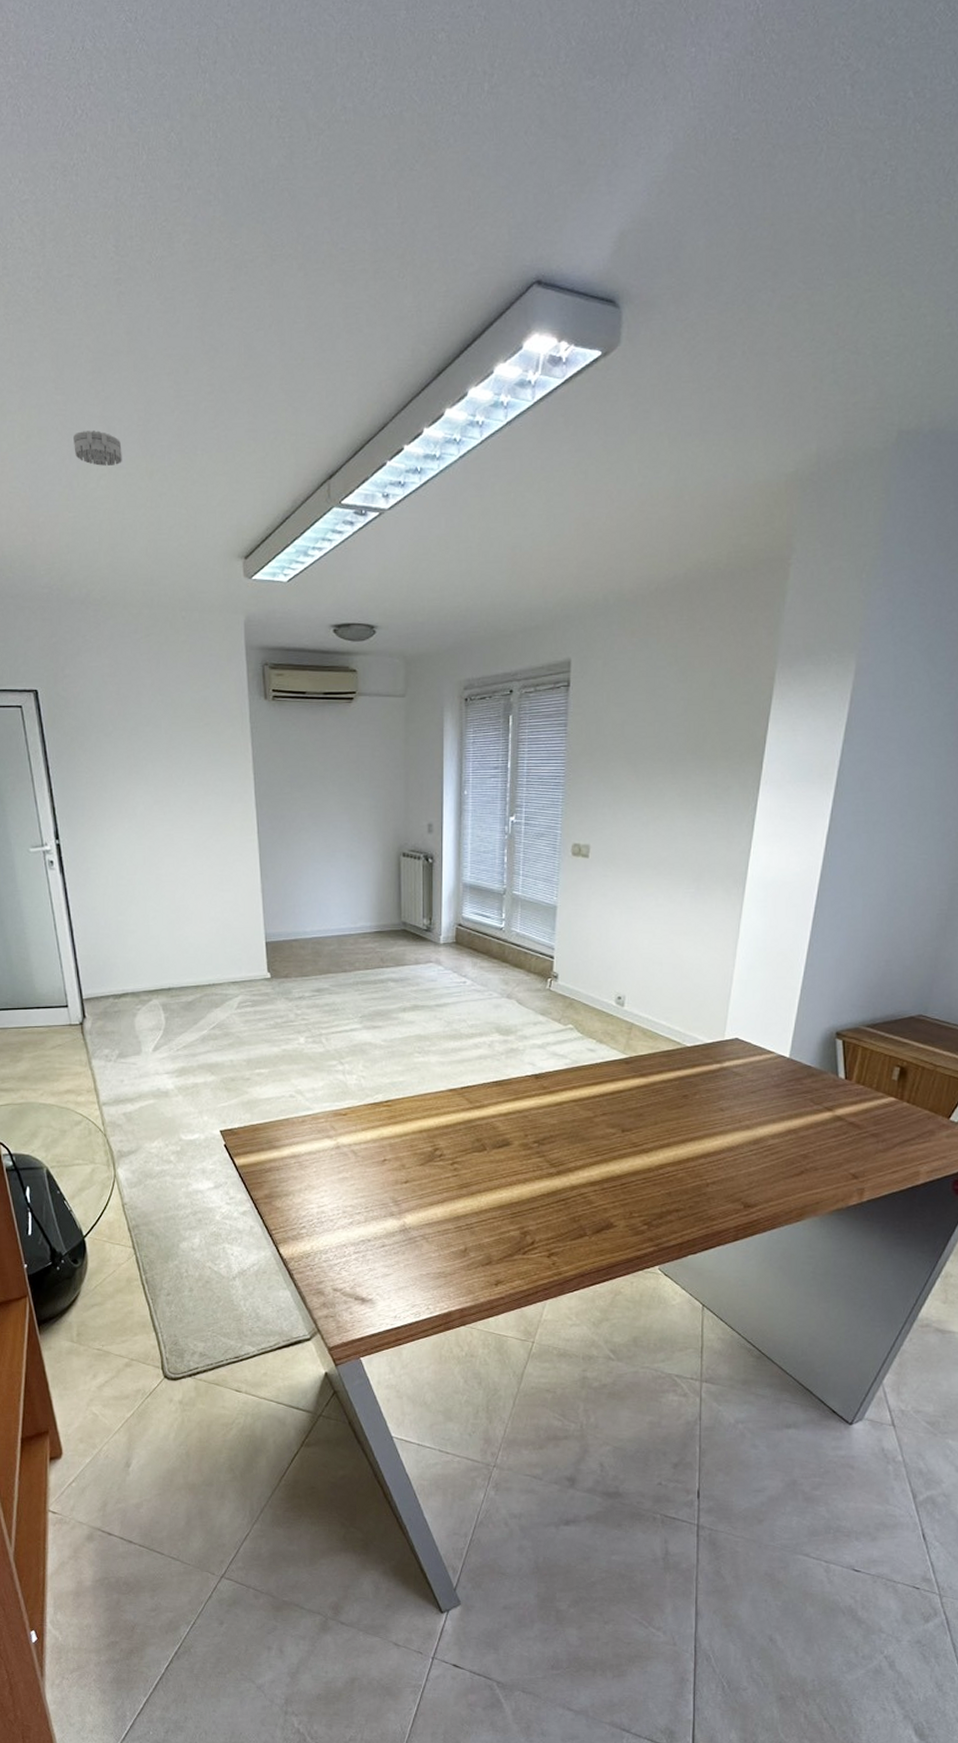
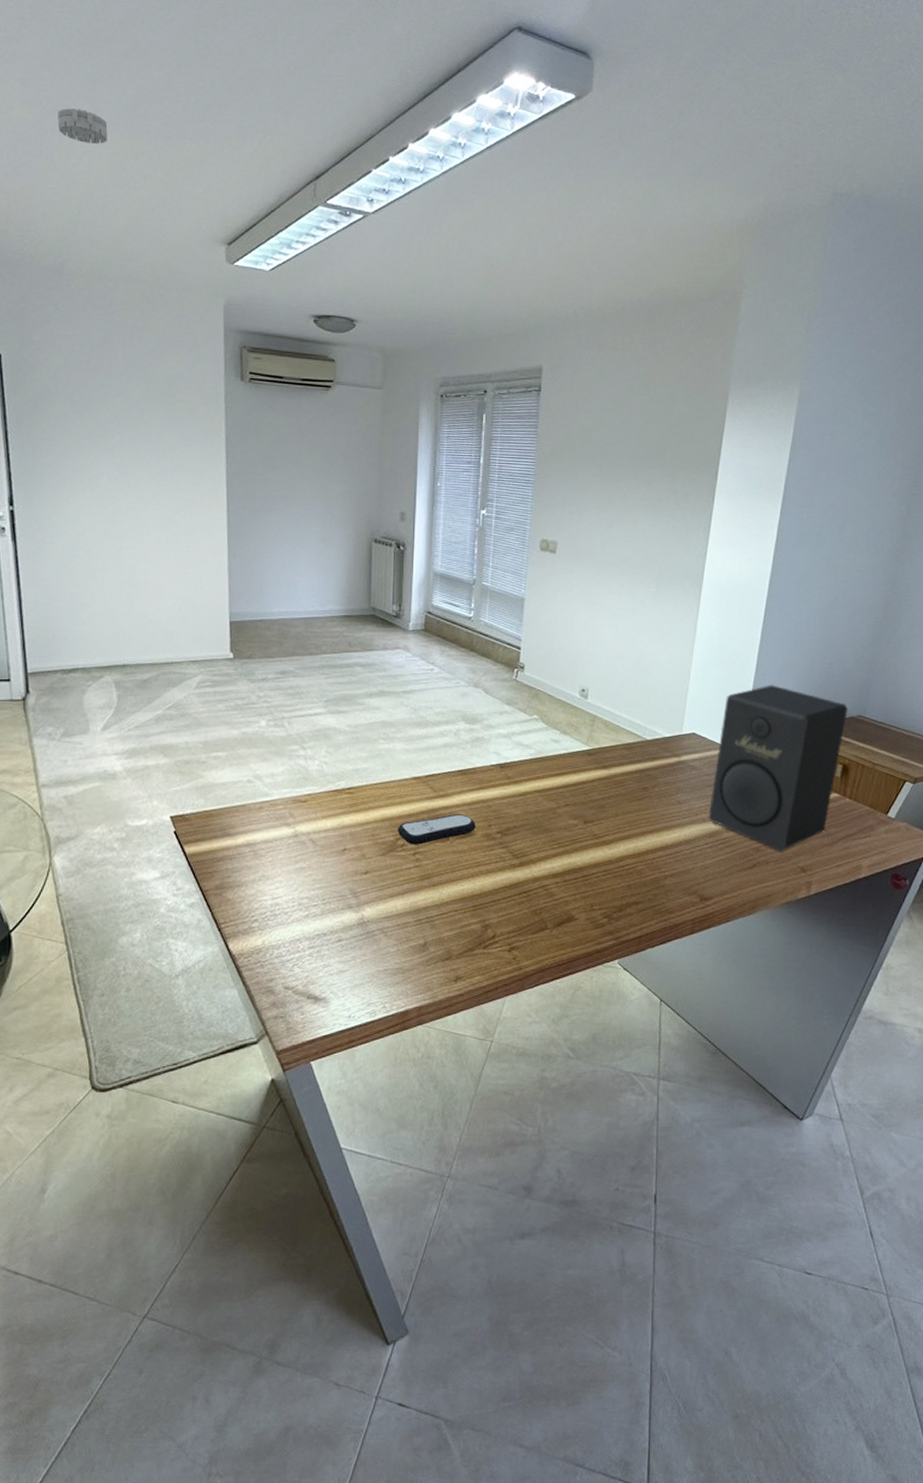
remote control: none [435,1125,512,1155] -> present [397,814,476,845]
speaker: none [752,985,908,1158] -> present [708,685,849,852]

